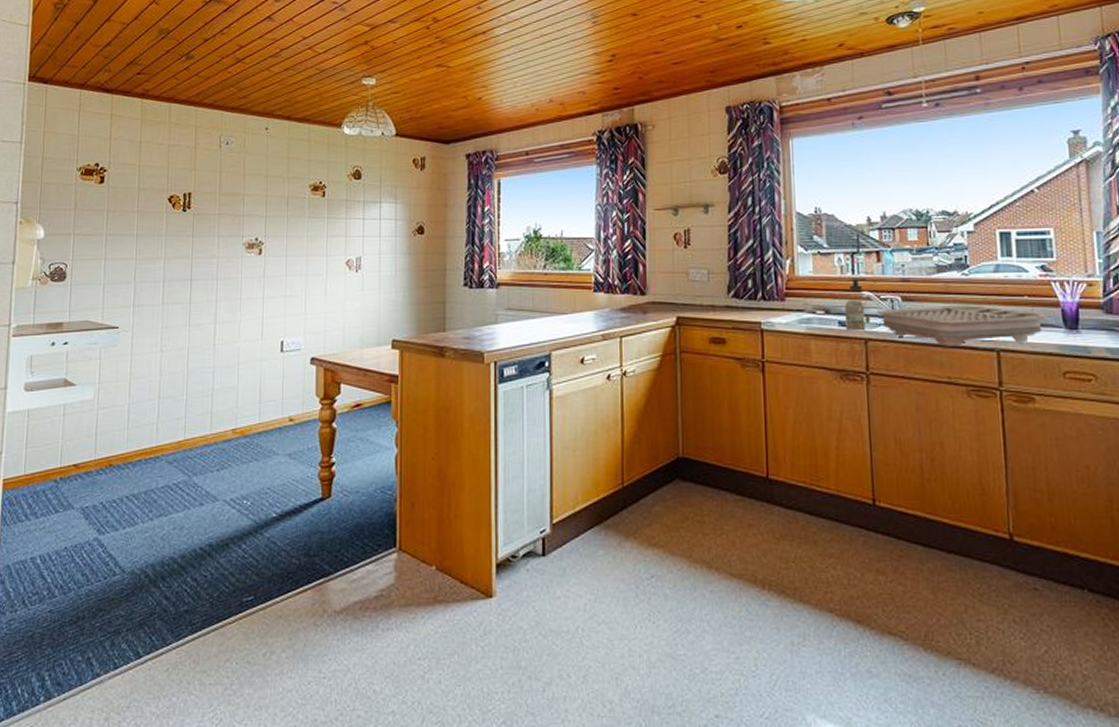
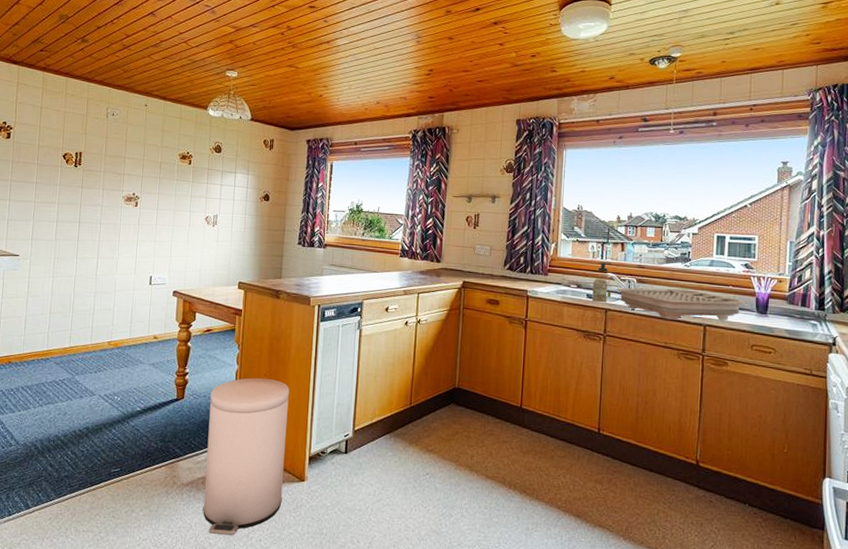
pedal bin: none [363,462,465,677] -> present [203,377,289,535]

